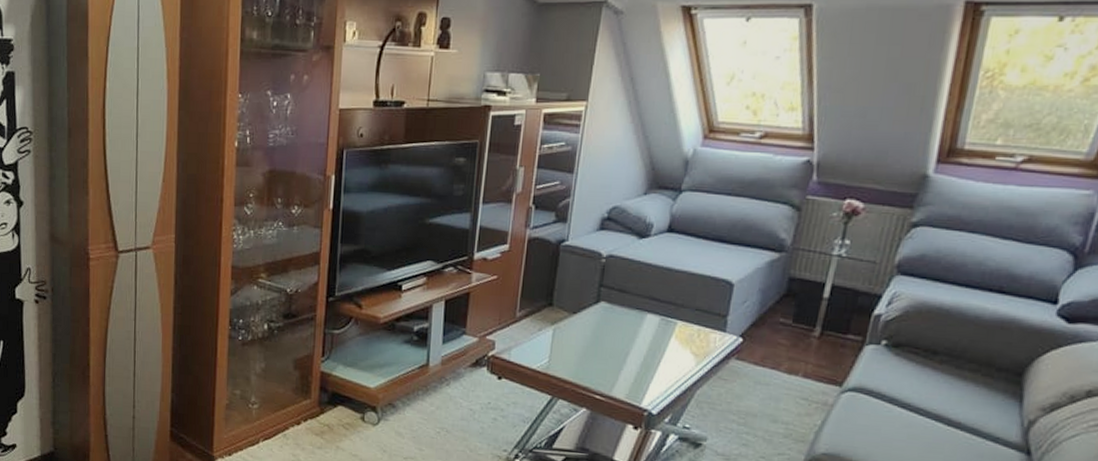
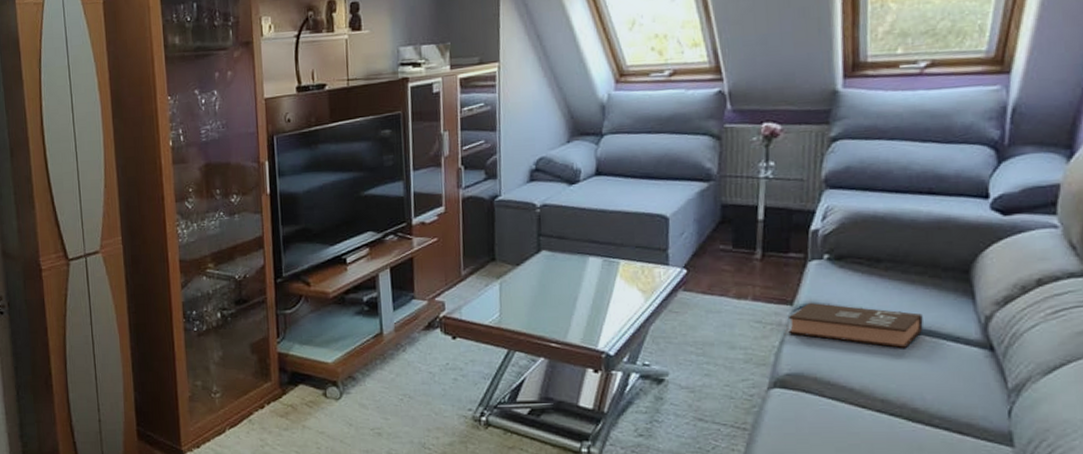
book: none [832,387,968,442] -> present [787,303,923,348]

